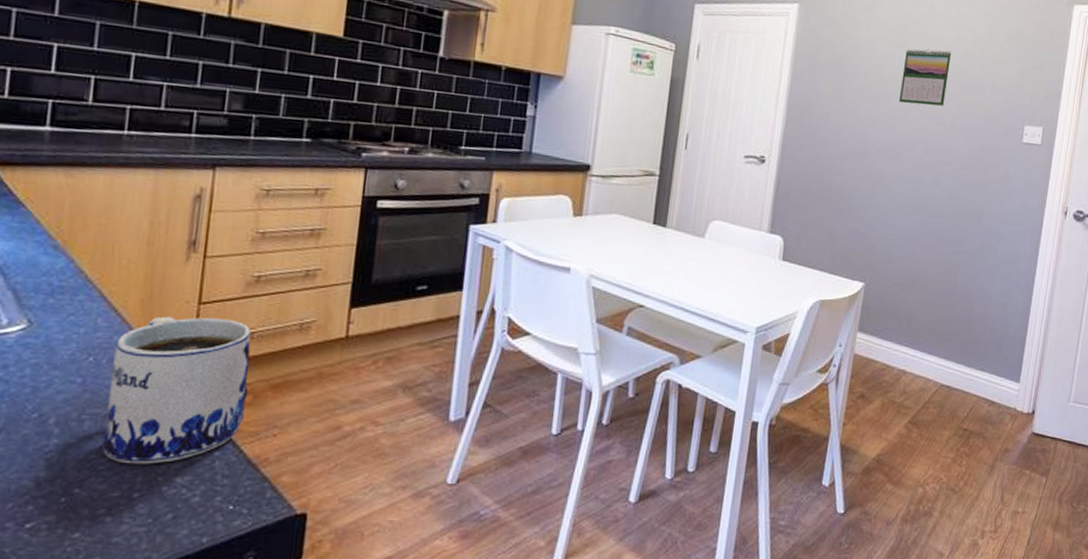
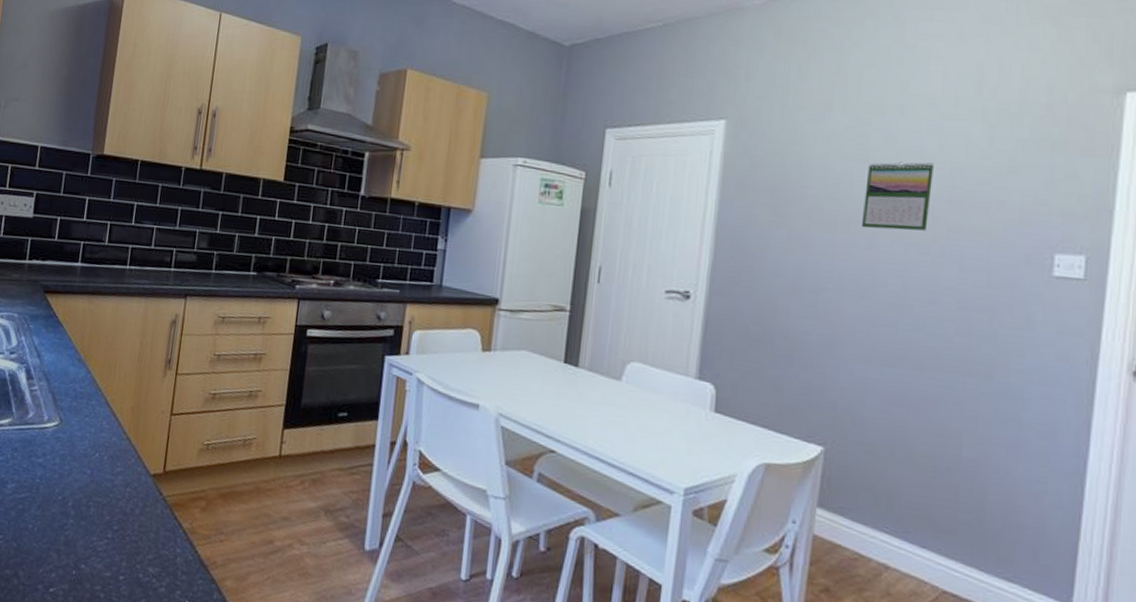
mug: present [101,316,251,464] -> none [100,423,207,553]

